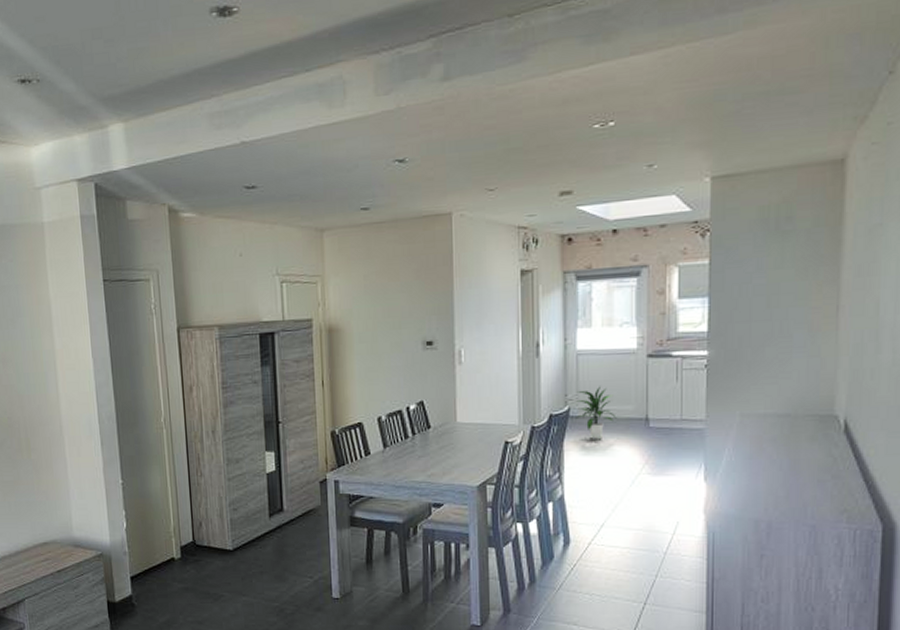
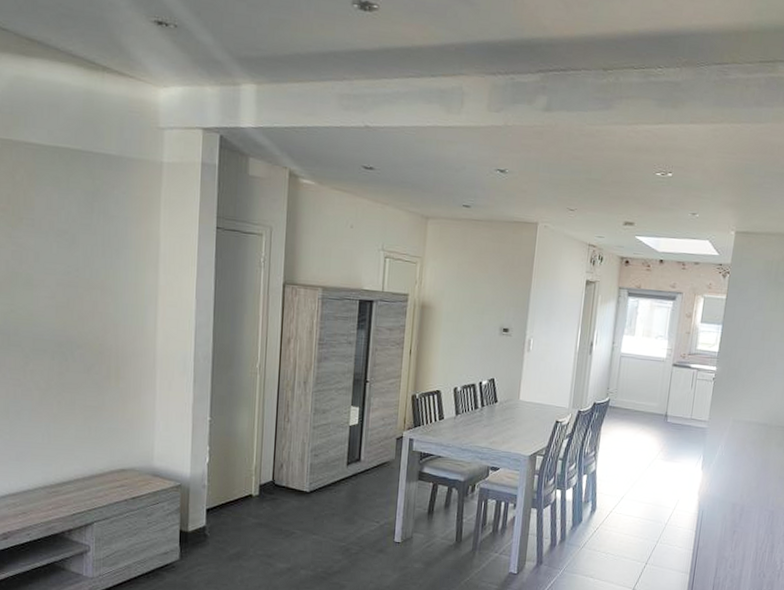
indoor plant: present [576,386,617,439] -> none [614,384,644,427]

